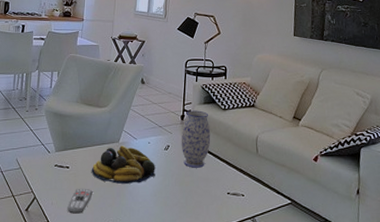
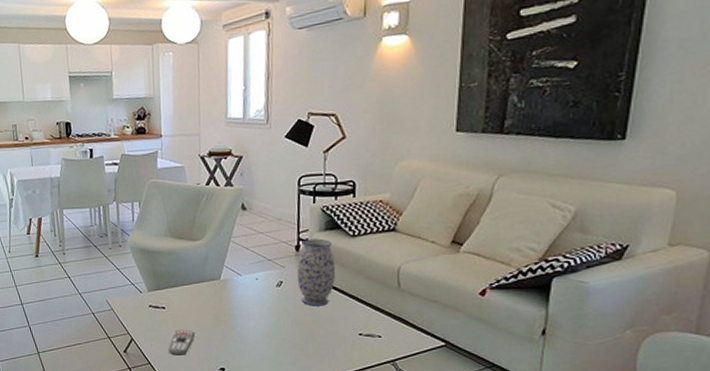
fruit bowl: present [91,145,155,184] -> none [190,283,267,325]

